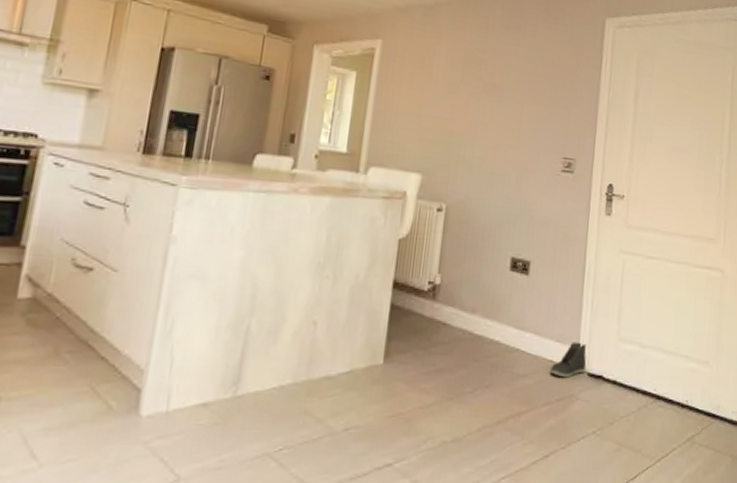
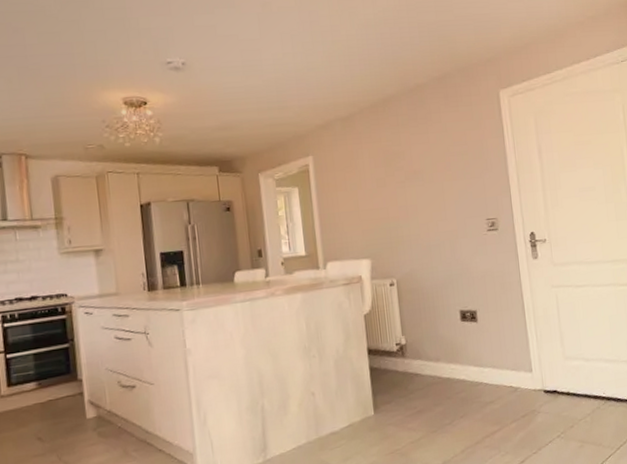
sneaker: present [549,342,587,378] -> none [511,367,542,398]

